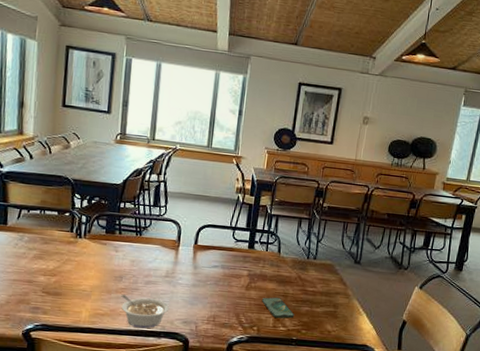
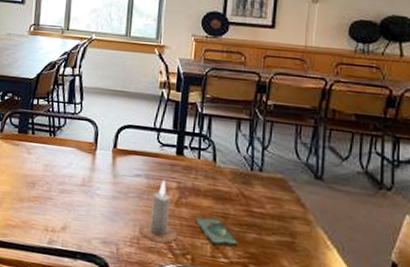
legume: present [121,294,170,329] -> none [33,203,87,247]
candle: none [215,270,247,319] -> present [139,180,178,243]

